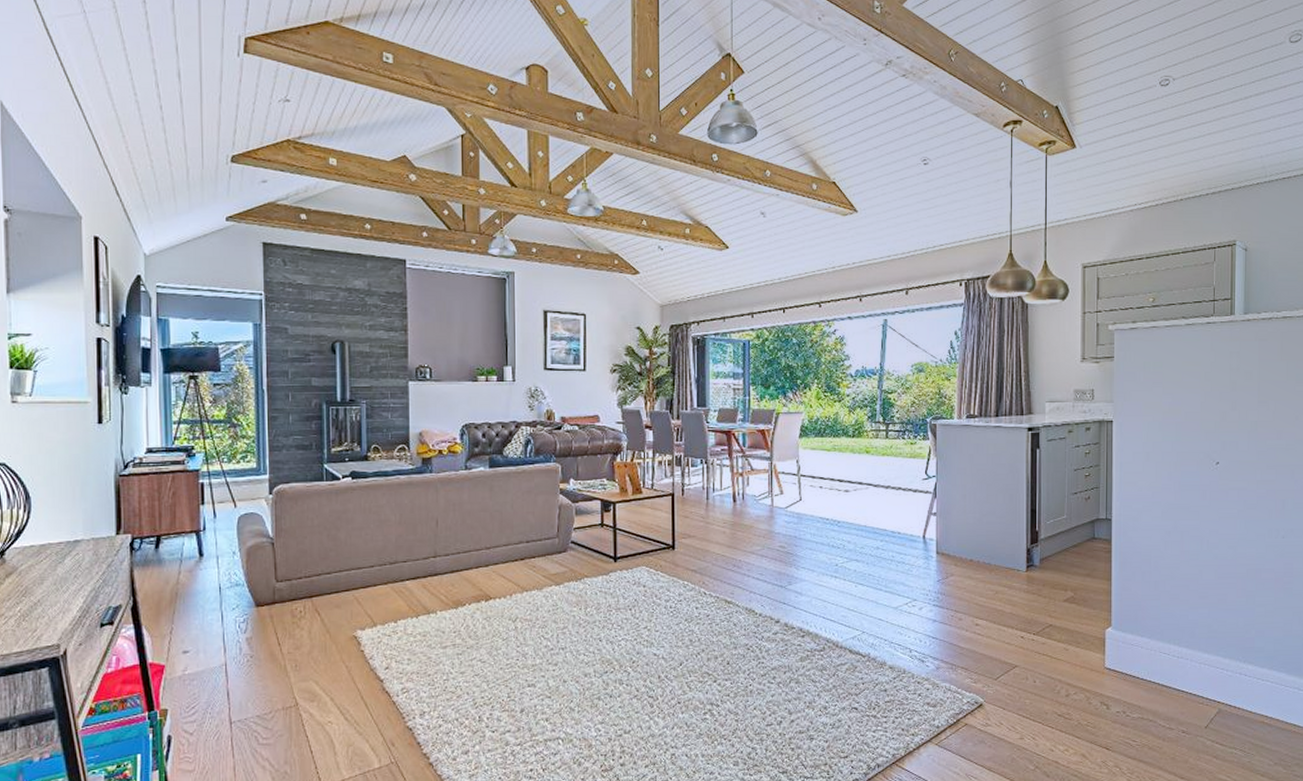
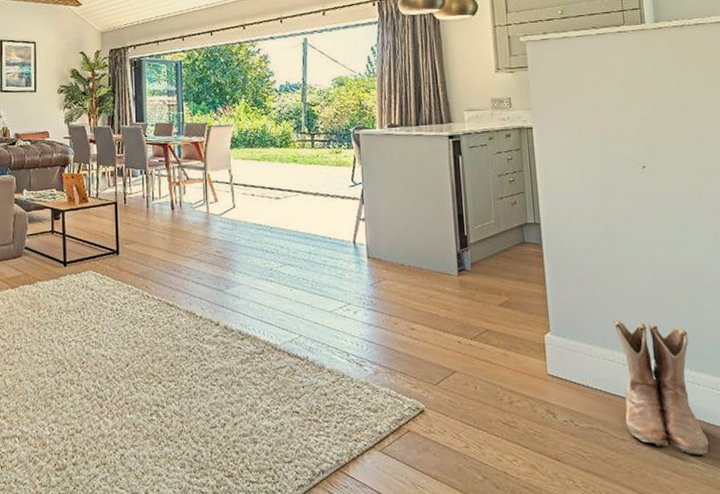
boots: none [1172,615,1249,742] -> present [613,320,710,456]

